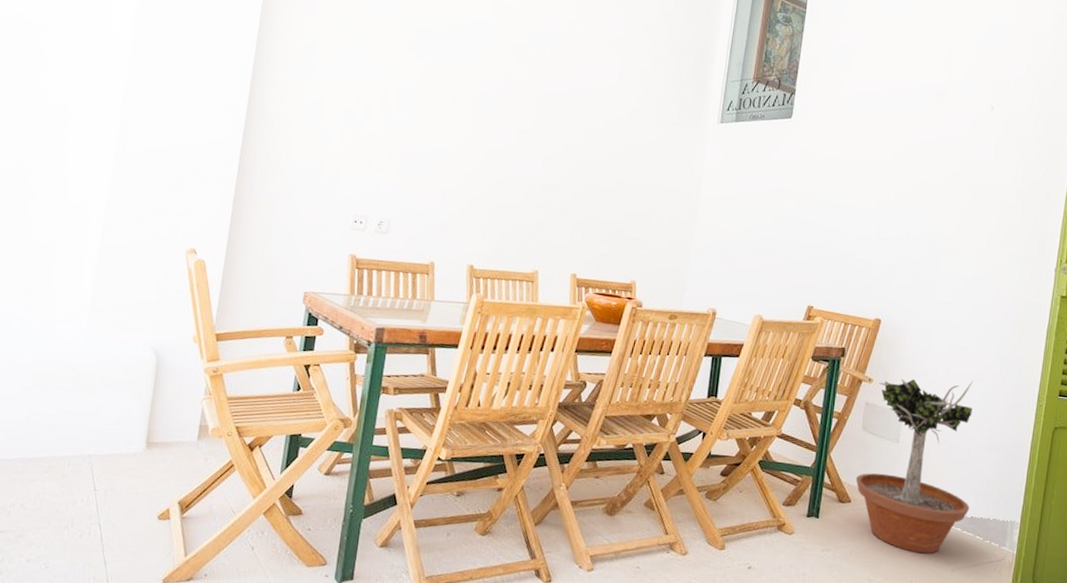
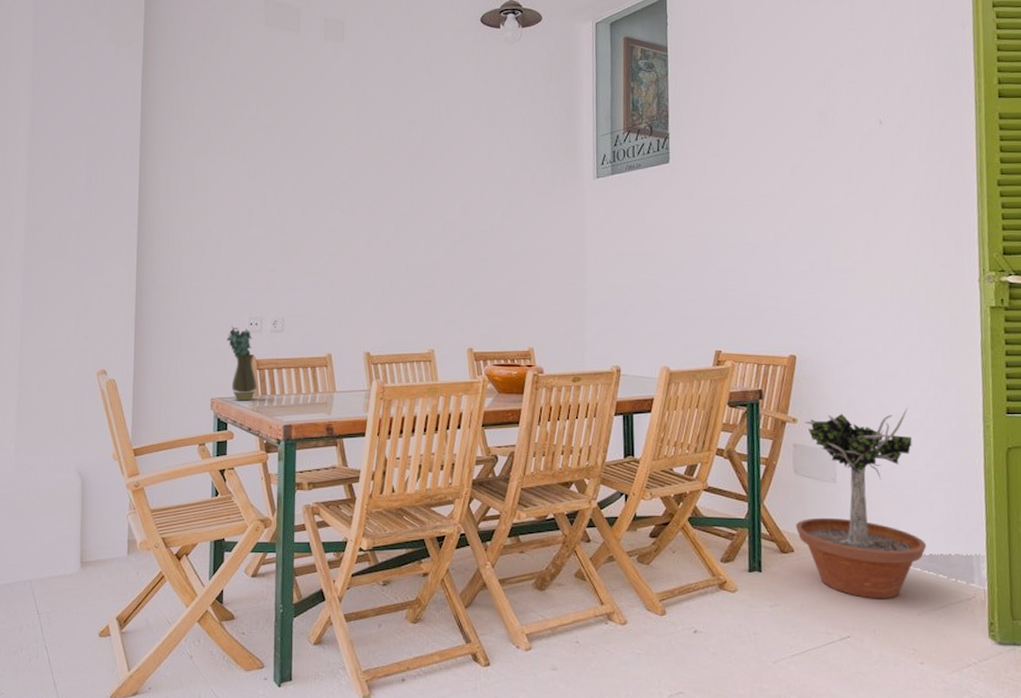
vase: none [327,220,355,299] -> present [227,325,257,401]

